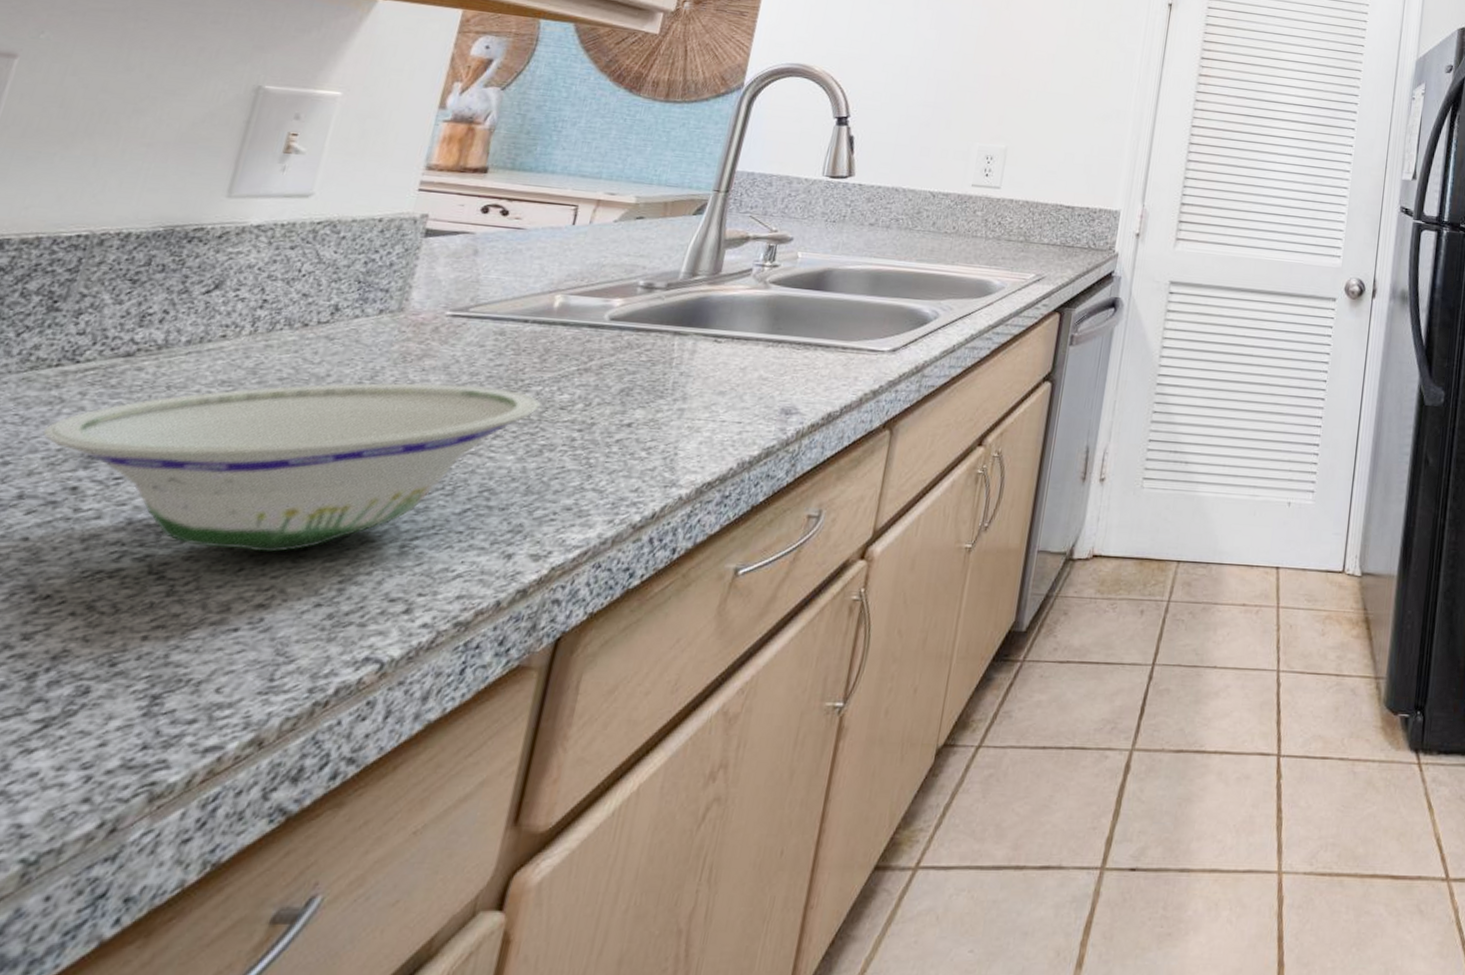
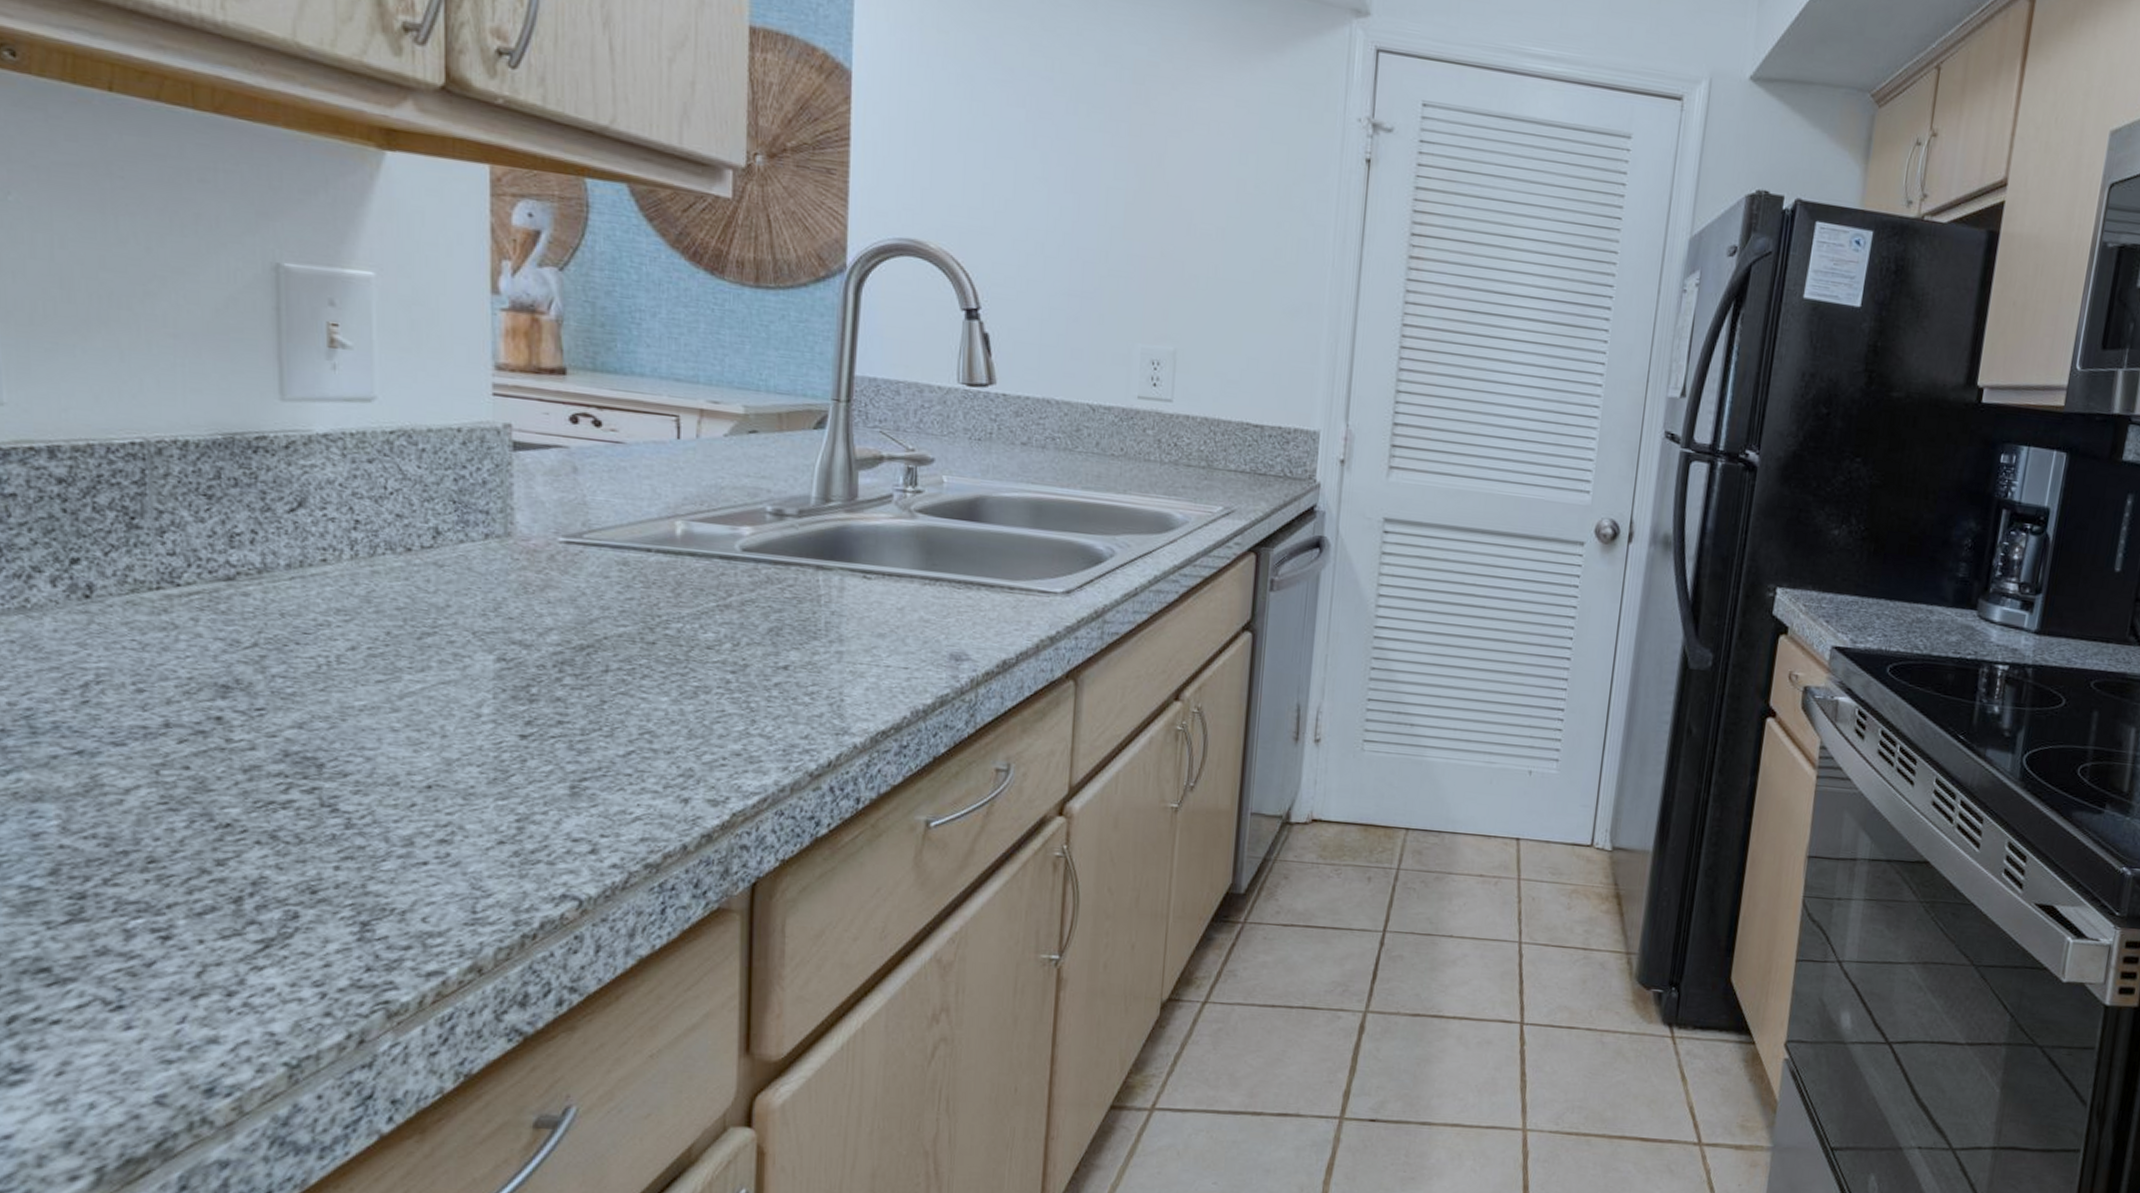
bowl: present [42,382,540,553] -> none [167,614,684,790]

